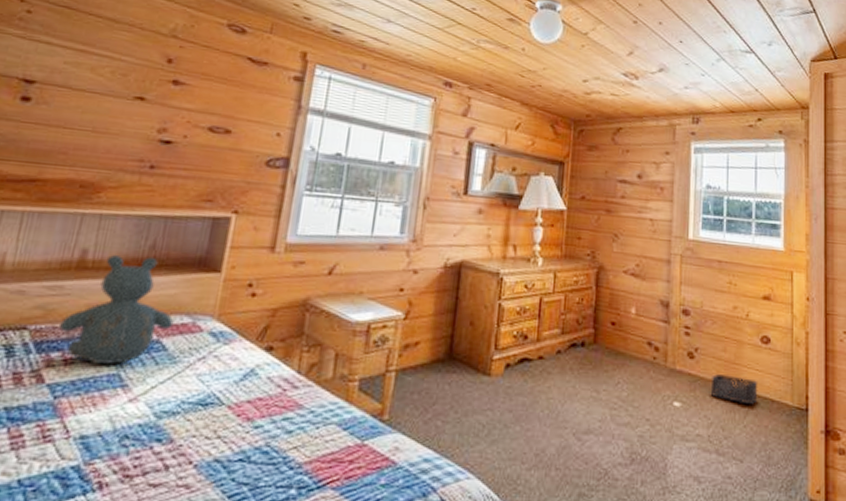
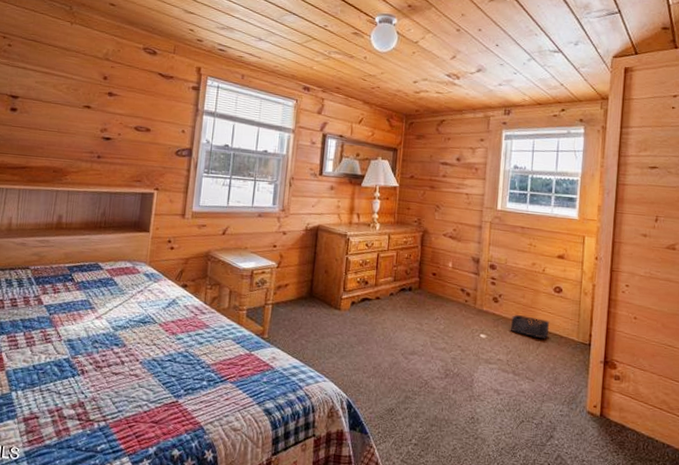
teddy bear: present [59,255,174,366] -> none [49,219,121,294]

